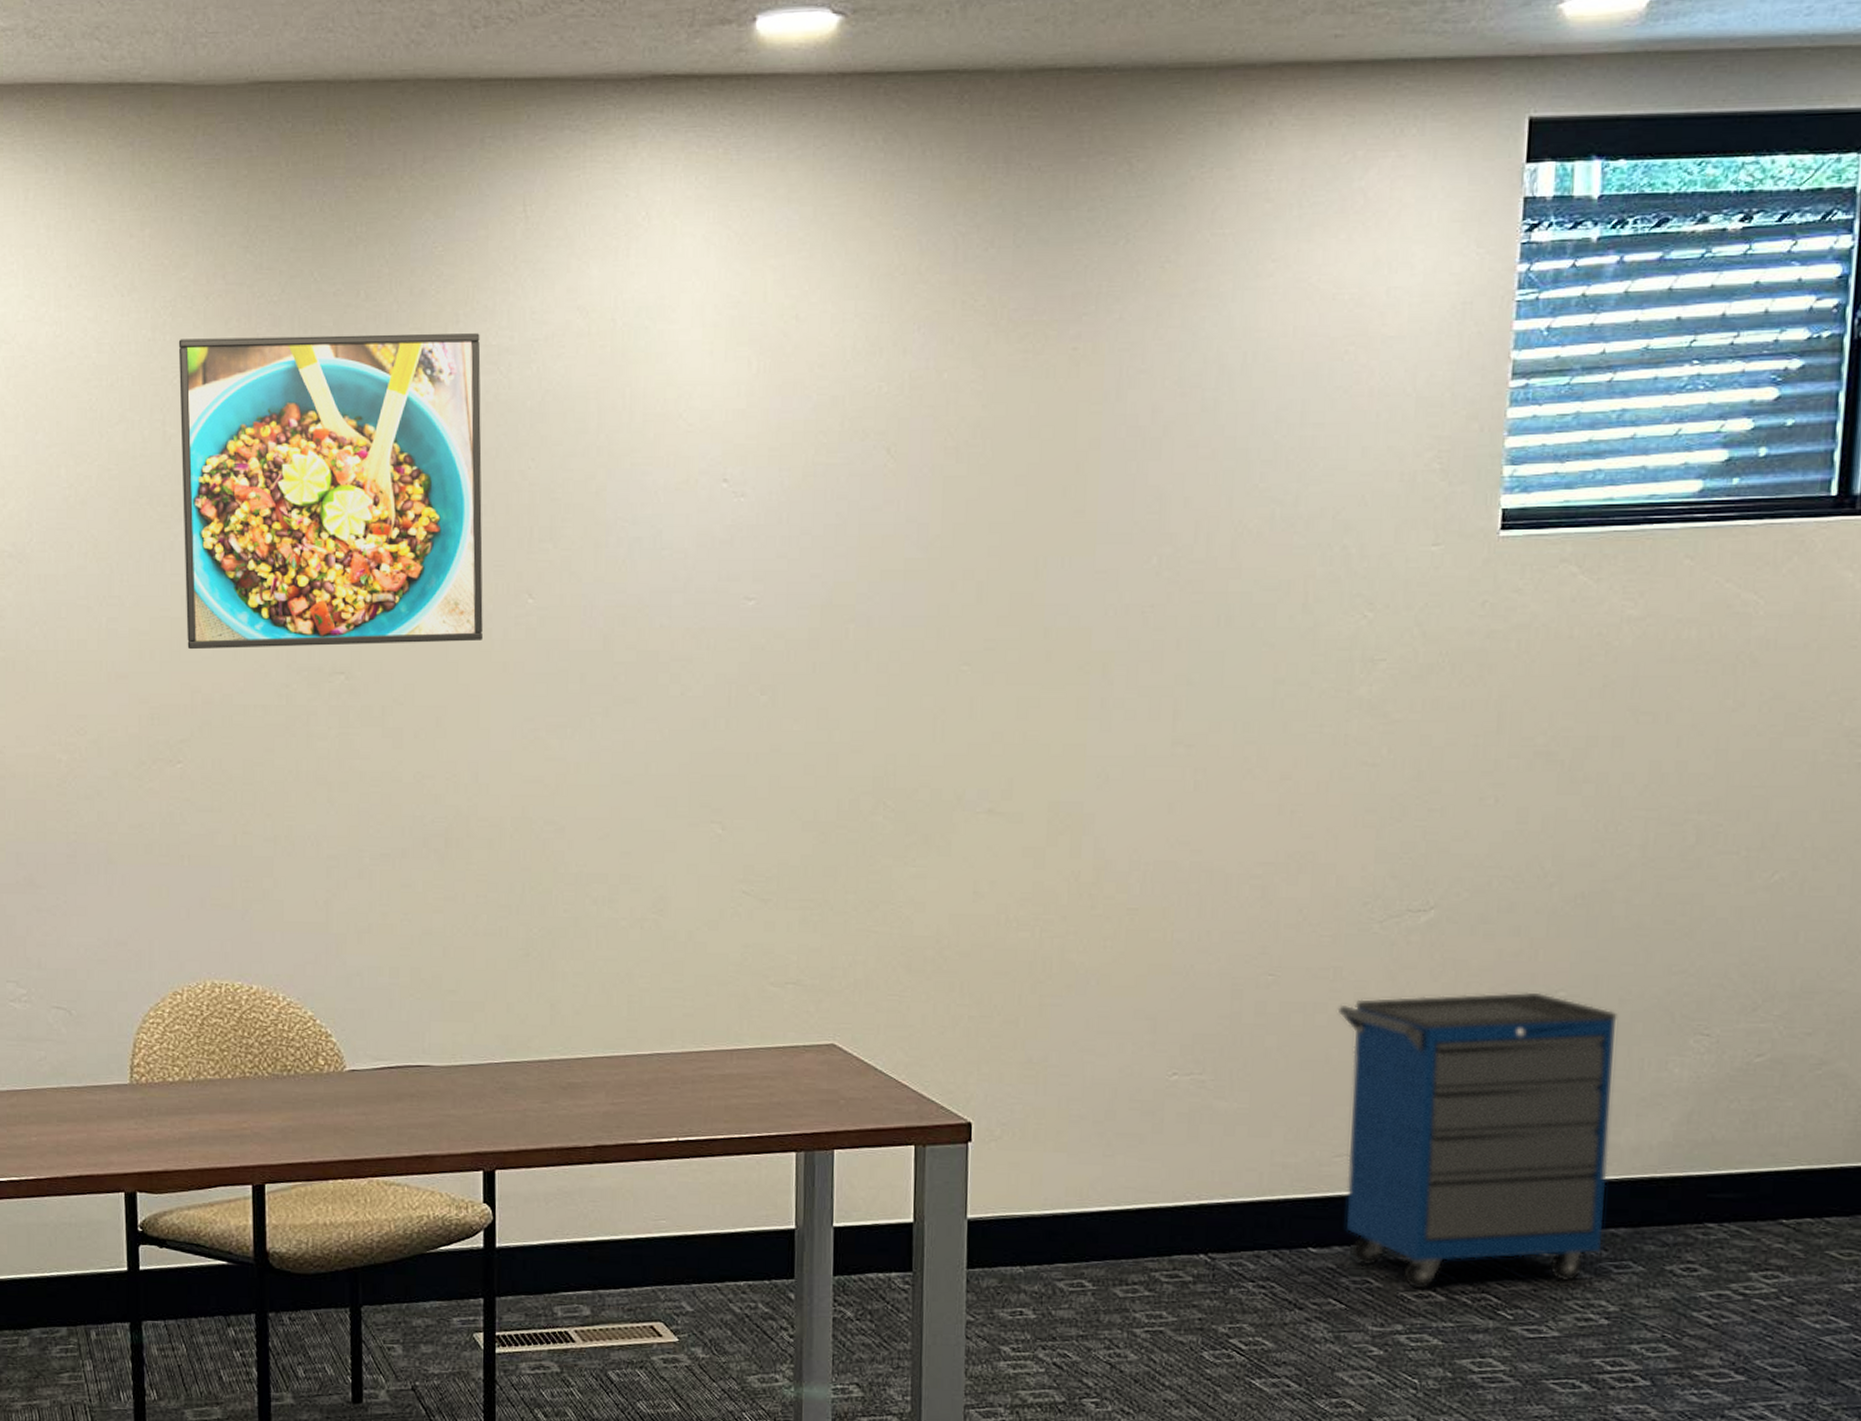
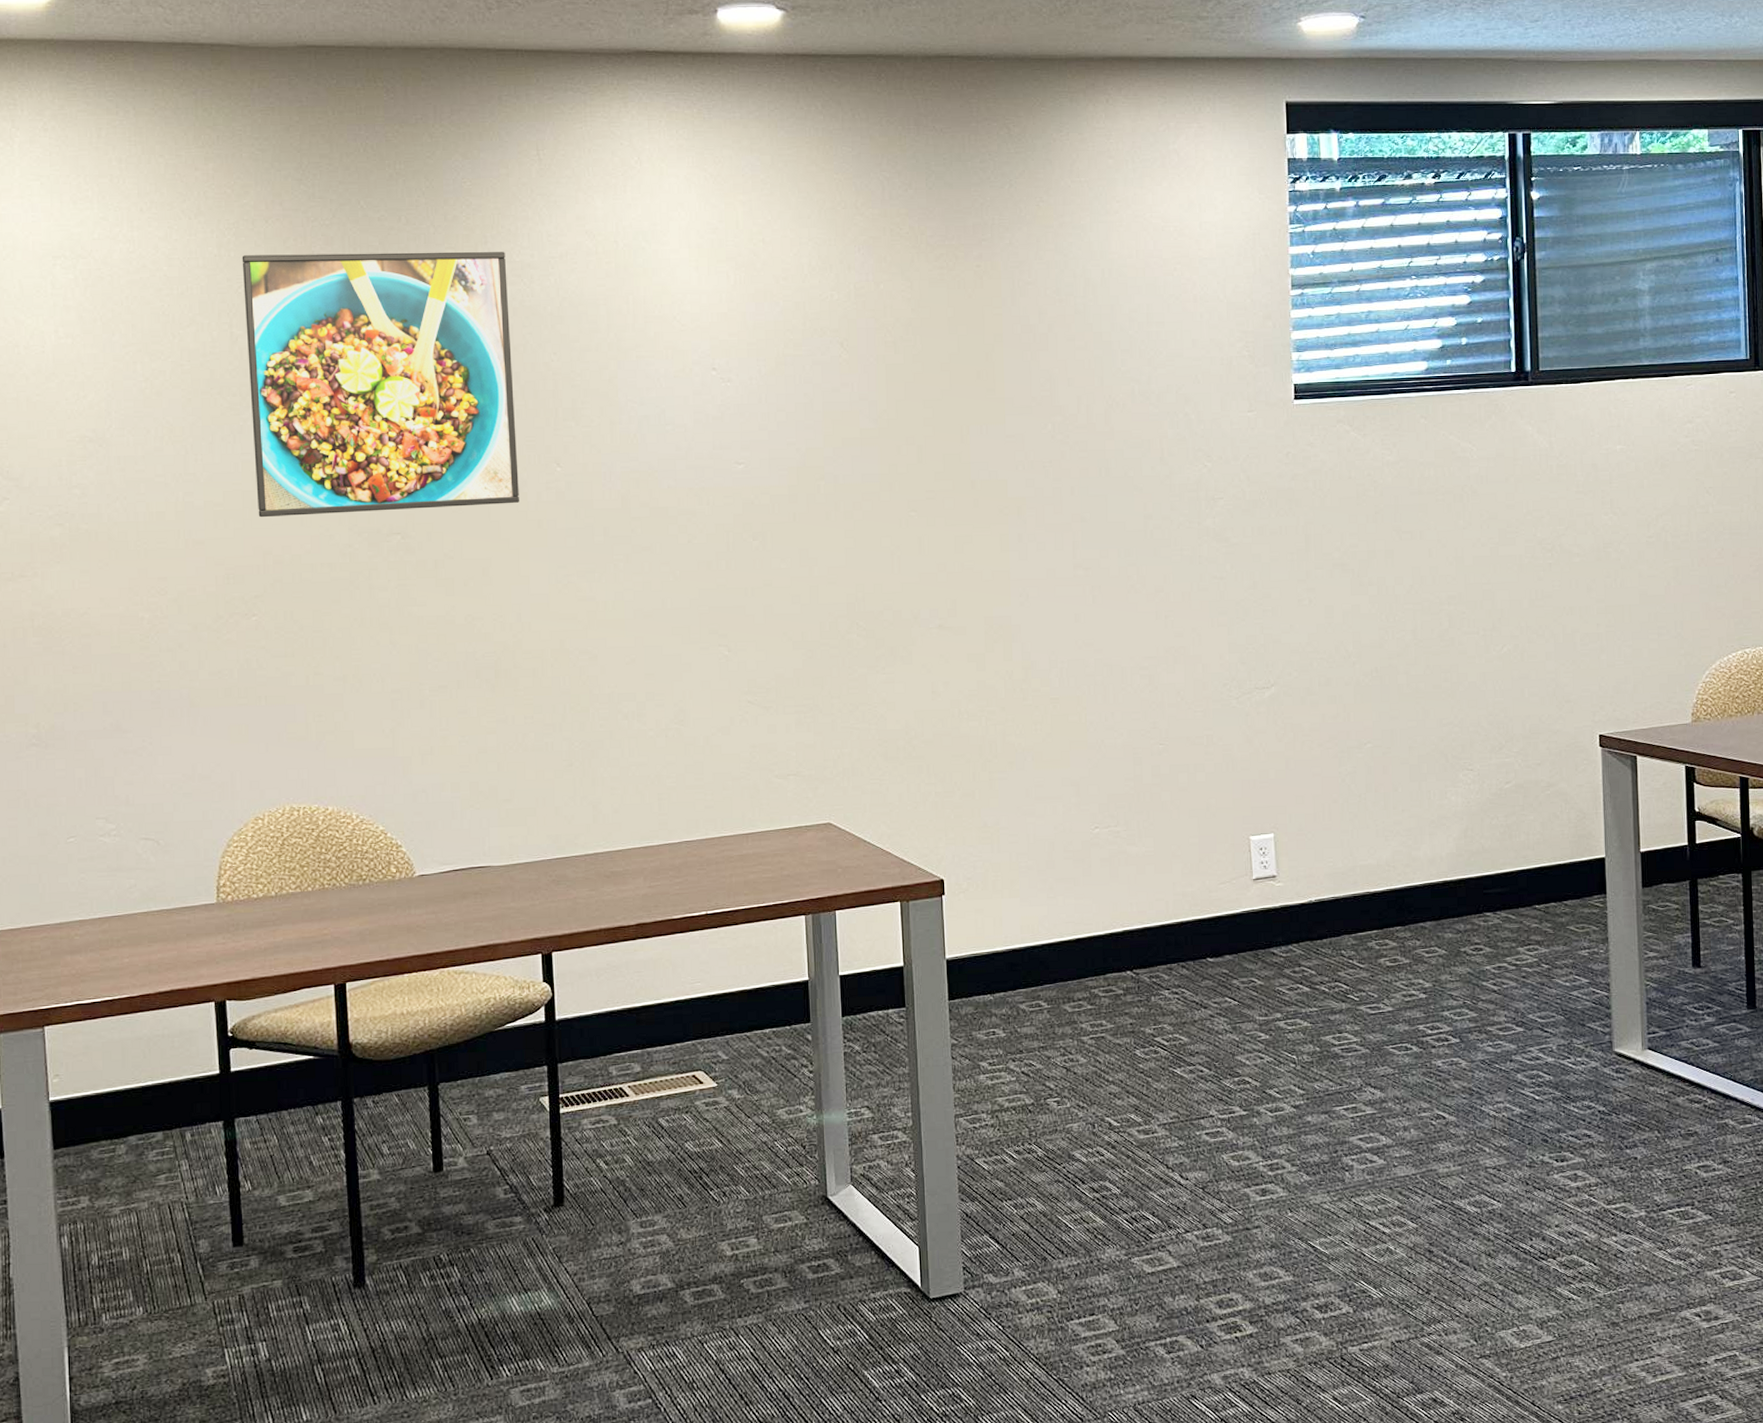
cabinet: present [1337,992,1618,1290] -> none [1212,745,1415,984]

